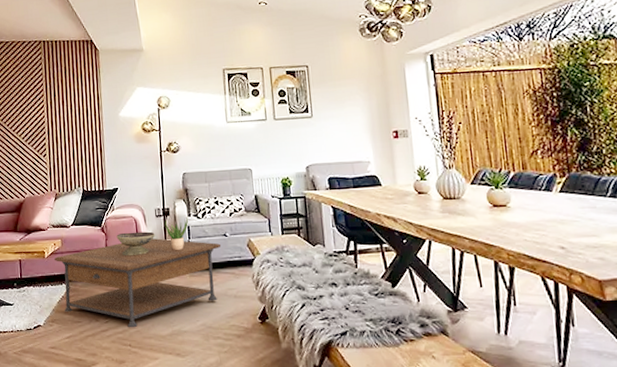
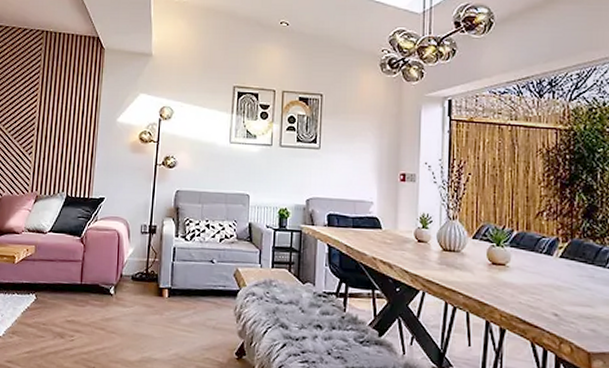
coffee table: present [53,238,222,328] -> none [24,256,207,350]
decorative bowl: present [116,231,155,257] -> none [95,246,138,273]
potted plant: present [164,216,189,250] -> none [149,236,176,272]

